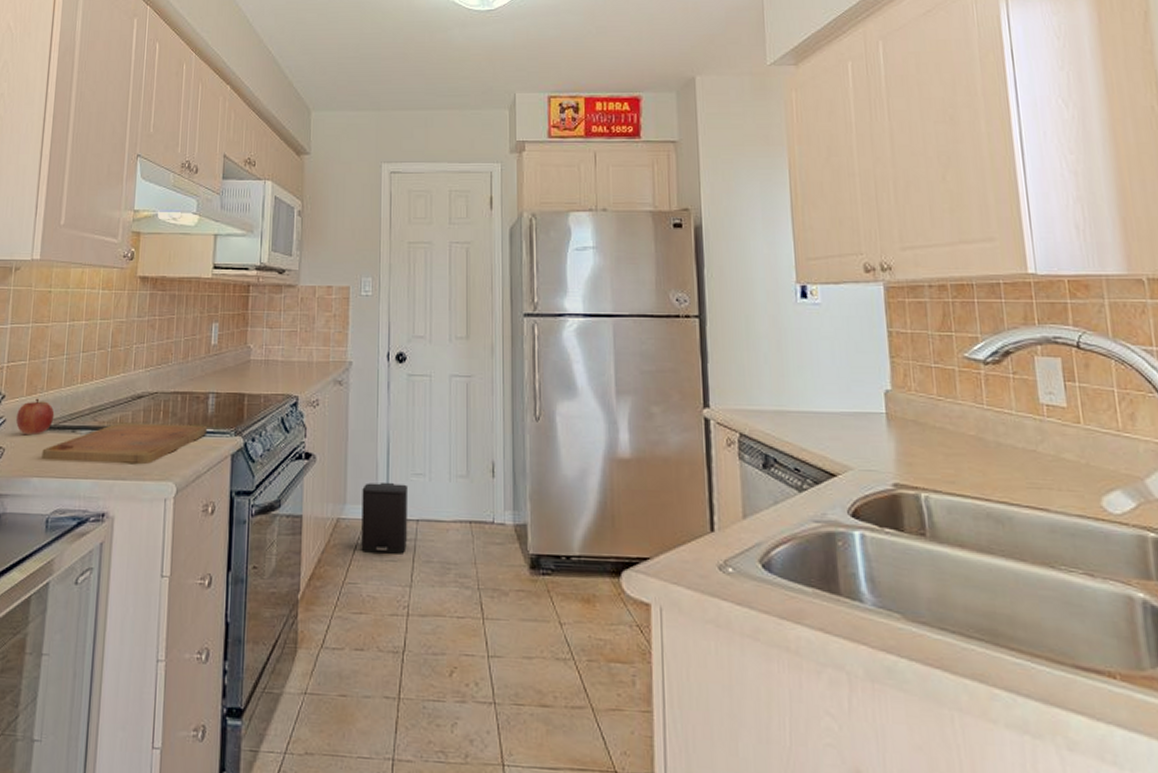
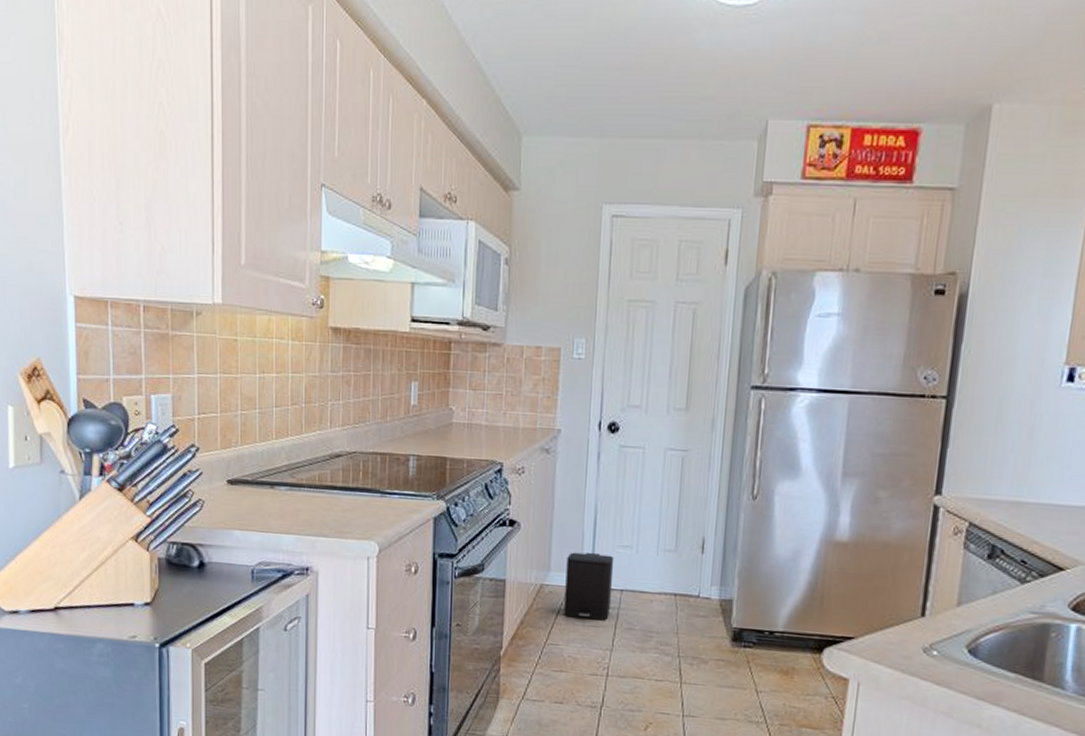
fruit: present [15,398,55,434] -> none [212,452,251,489]
cutting board: present [42,422,208,464] -> none [242,480,409,523]

